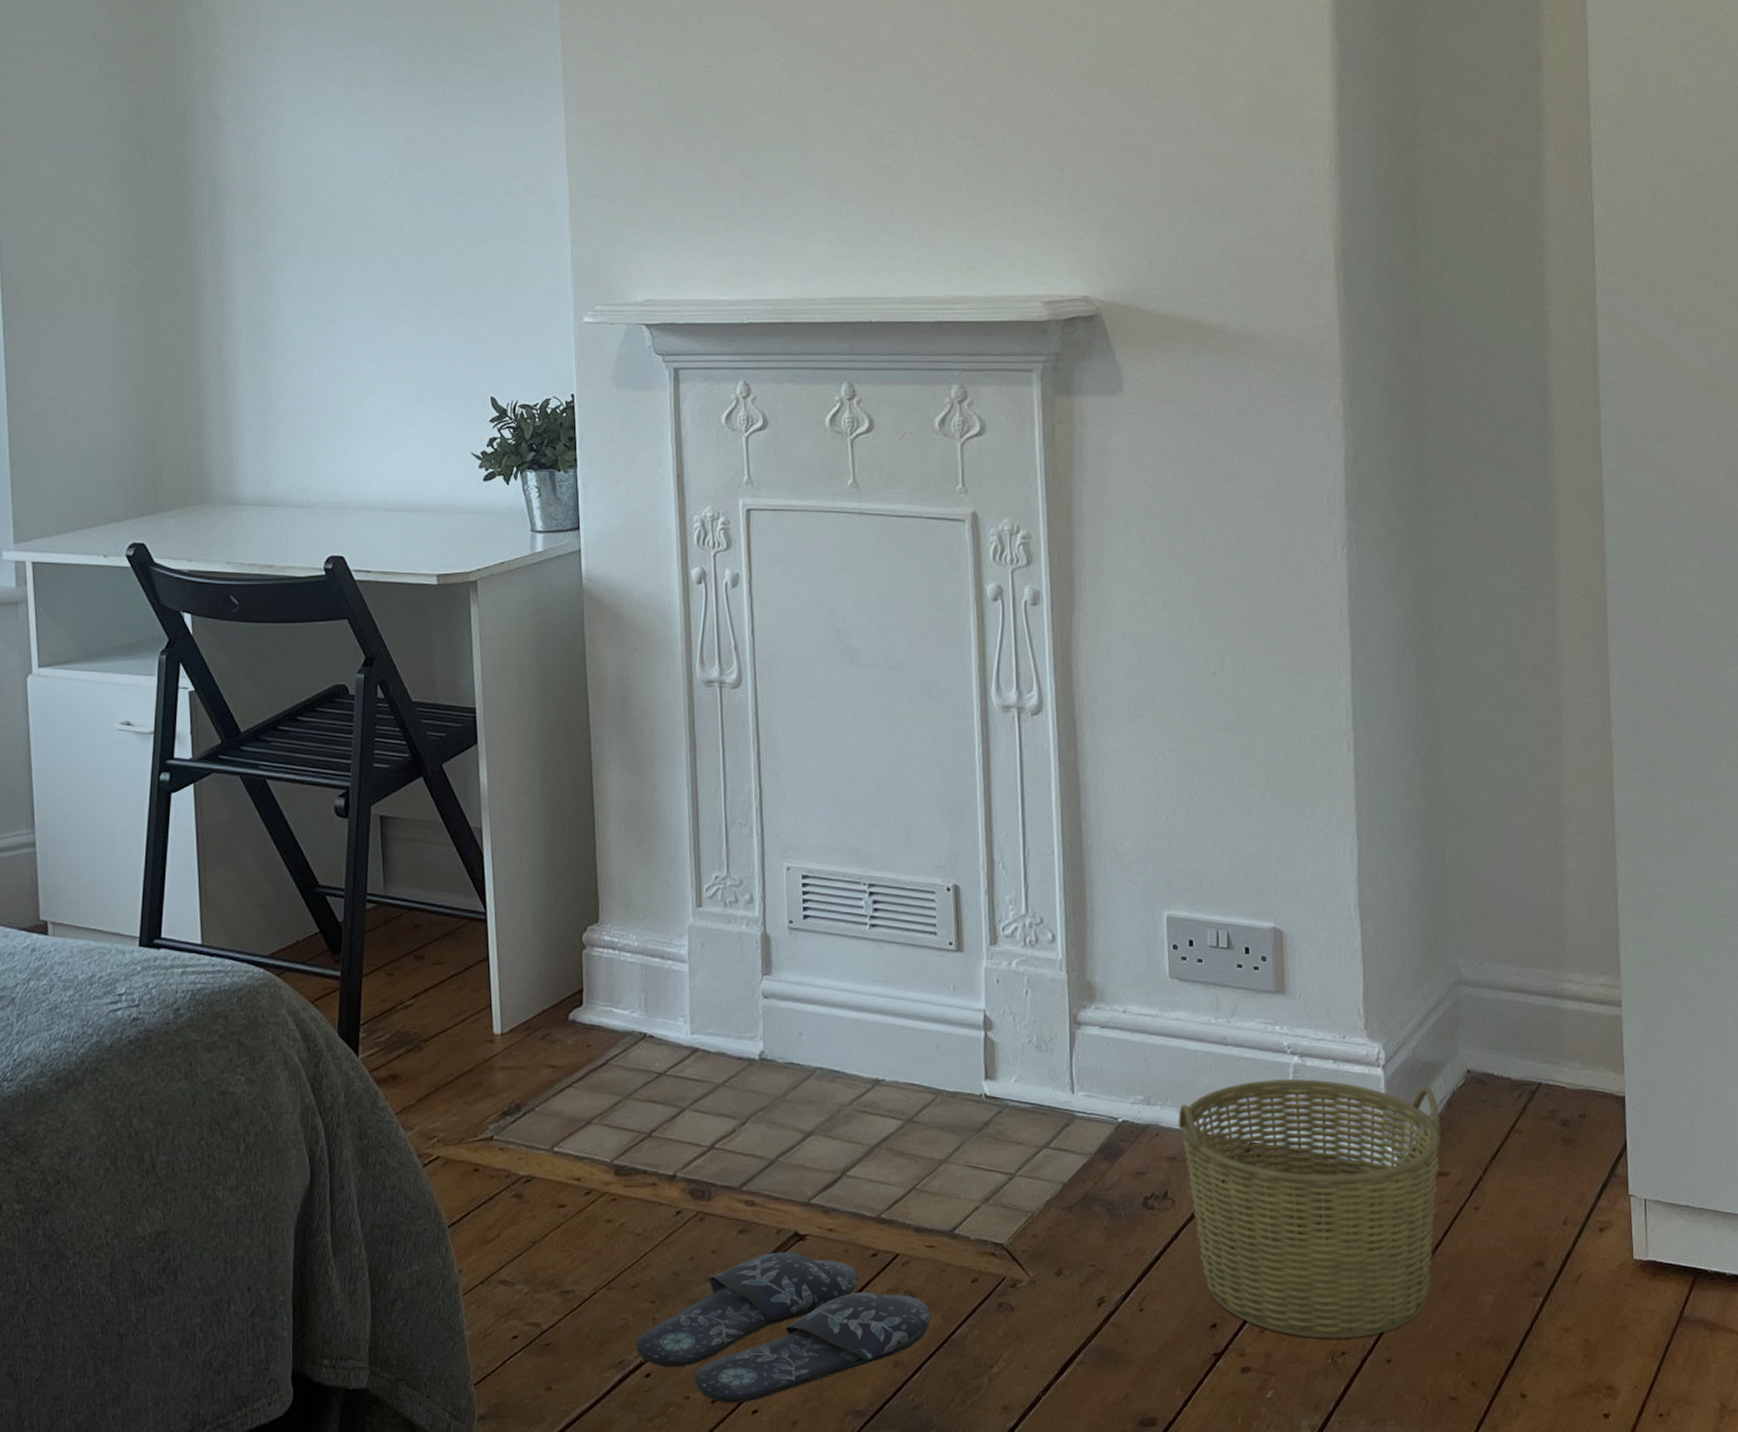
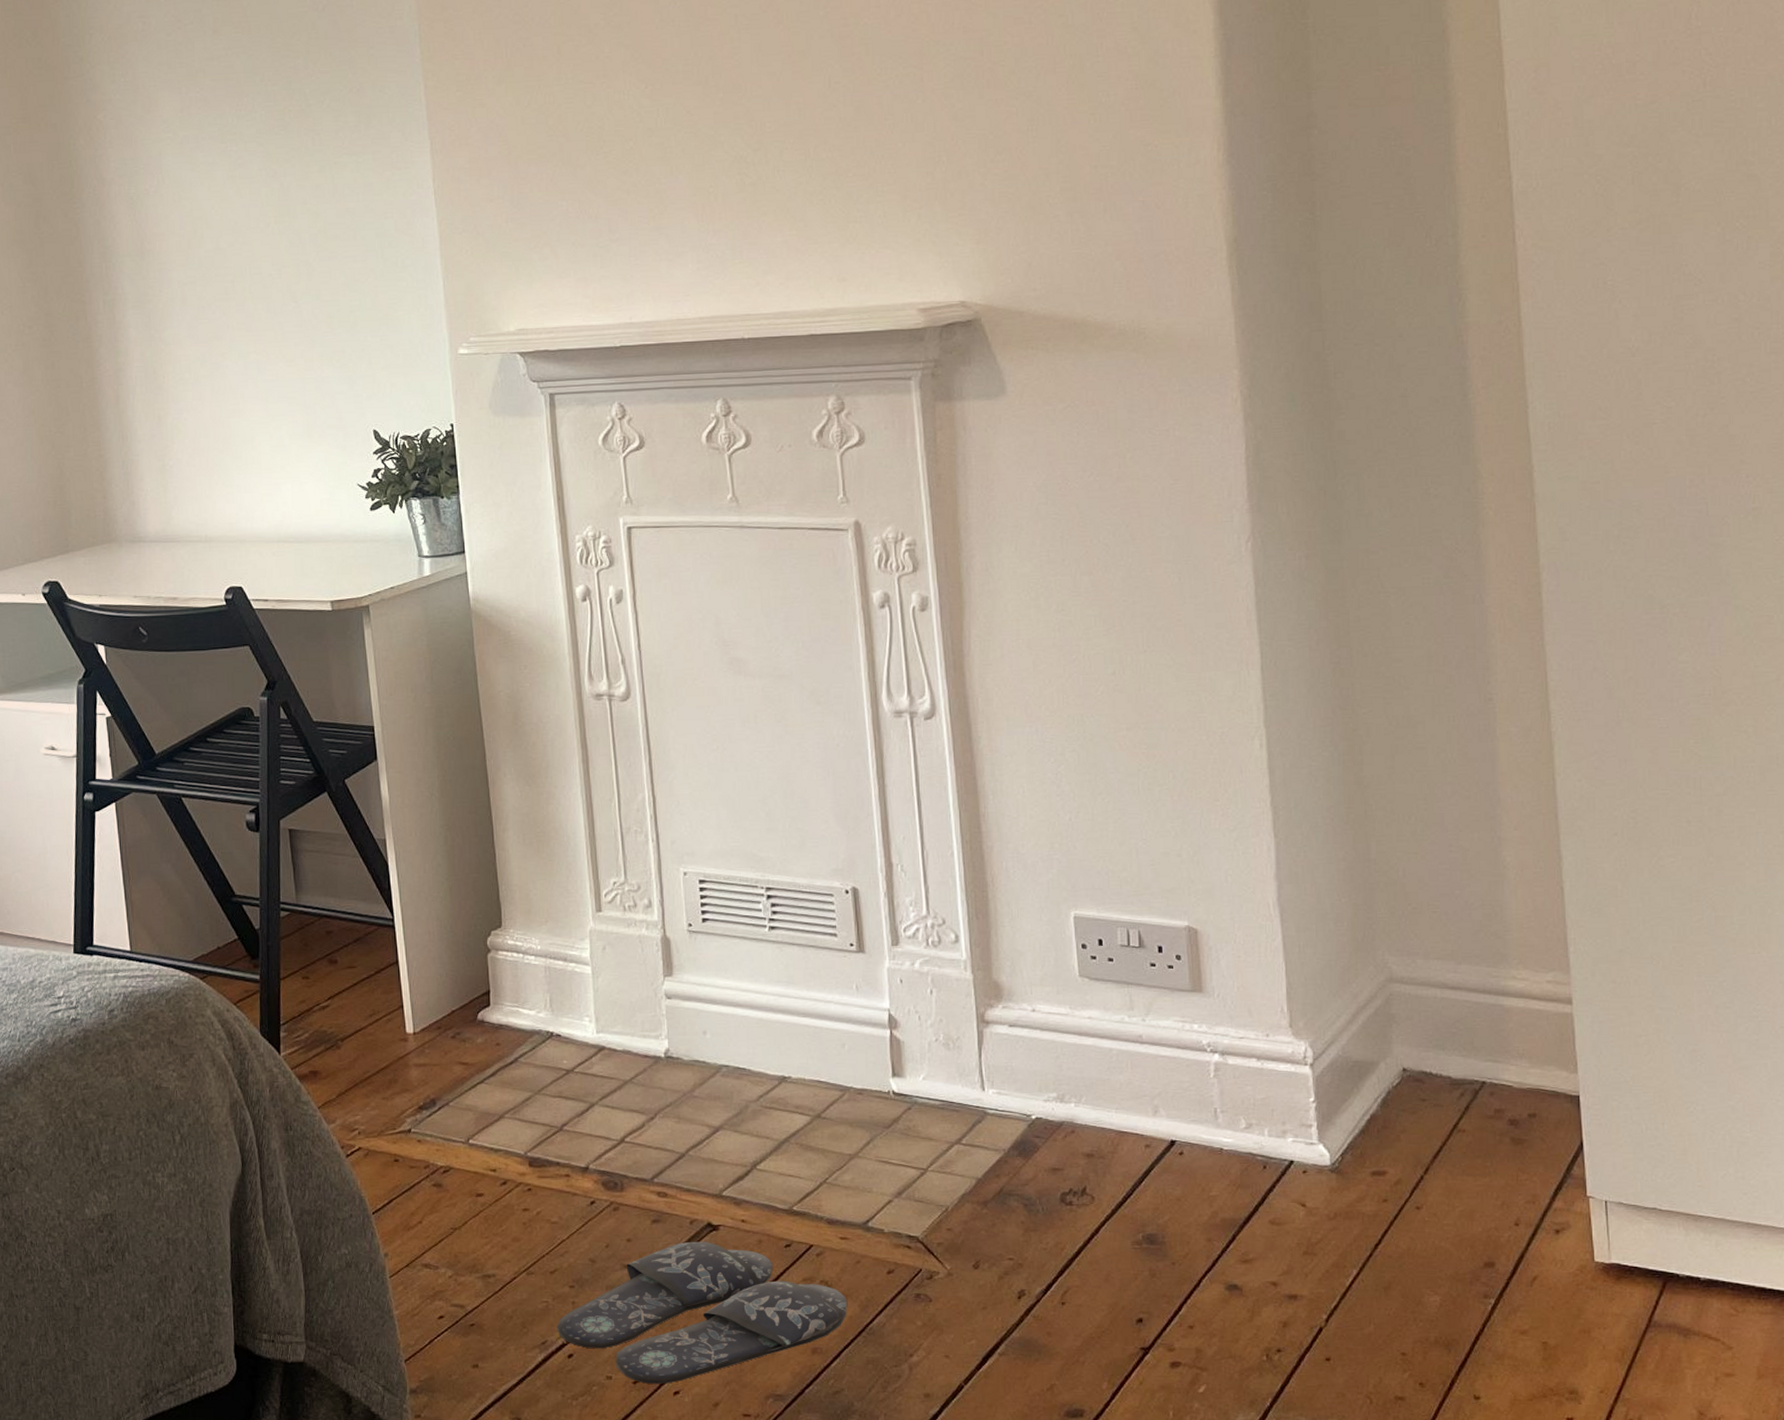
basket: present [1178,1078,1442,1340] -> none [1094,1076,1377,1337]

